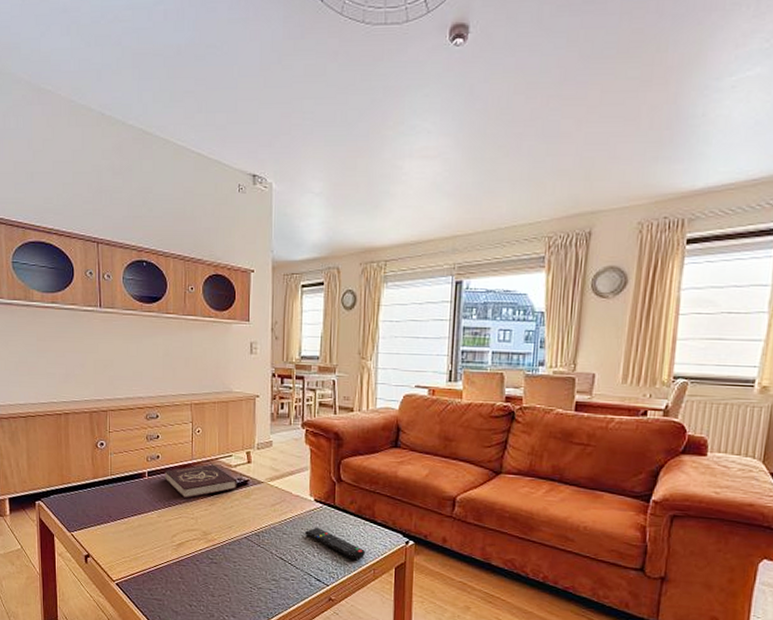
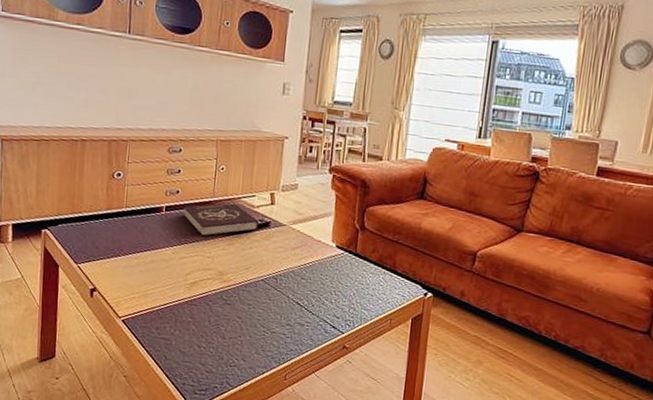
remote control: present [304,527,366,560] -> none [323,273,384,309]

